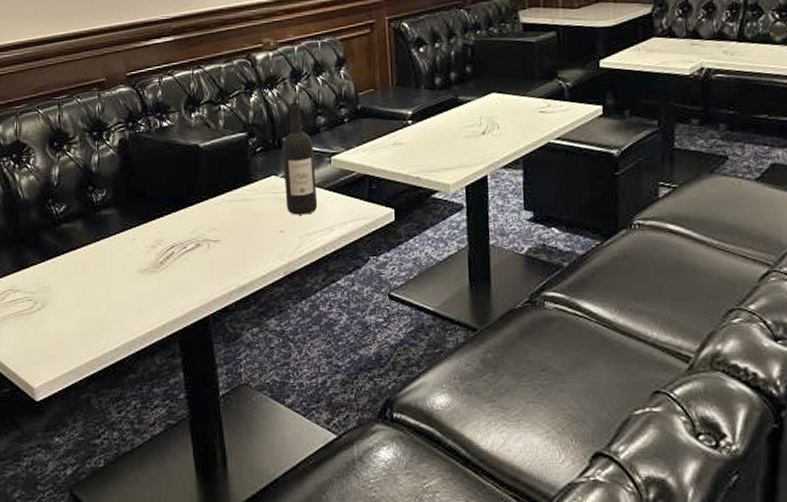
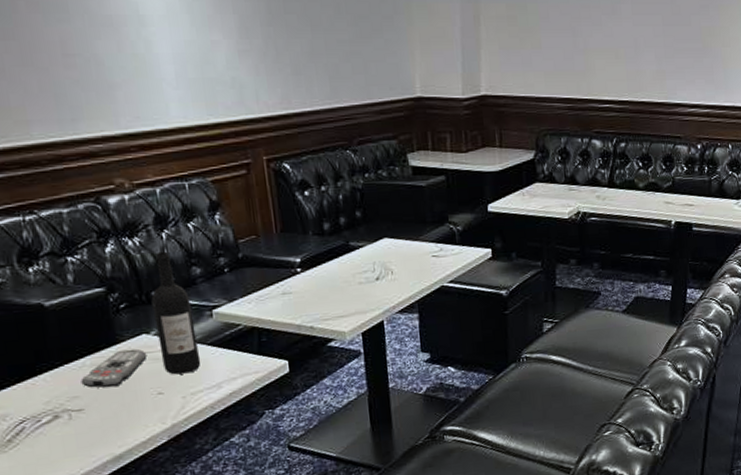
remote control: none [220,188,274,223] -> present [81,348,147,388]

